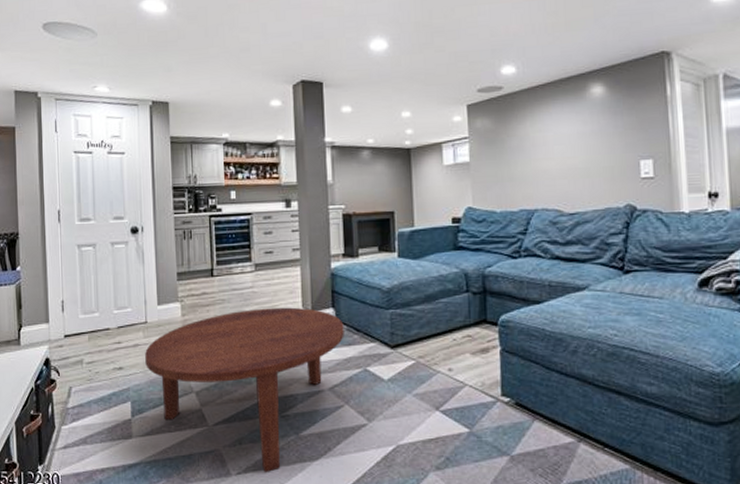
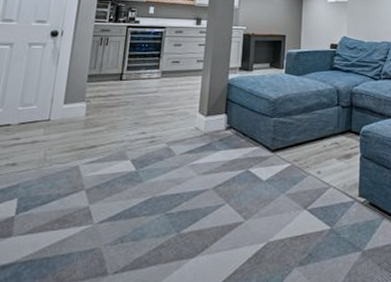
coffee table: present [145,307,344,472] -> none [40,111,233,271]

